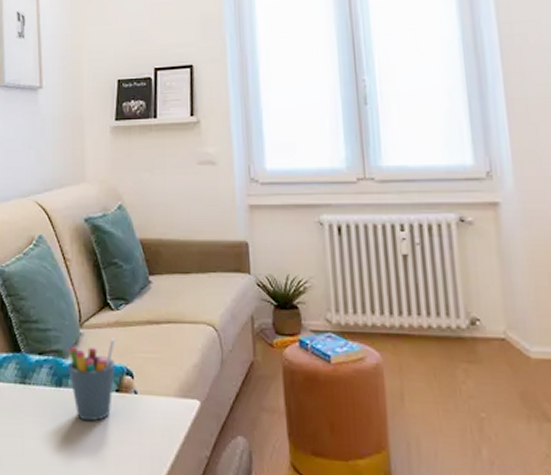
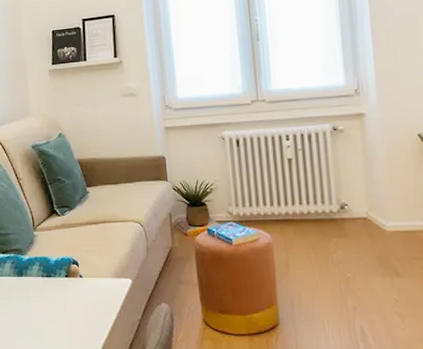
pen holder: present [68,338,116,422] -> none [26,237,64,300]

